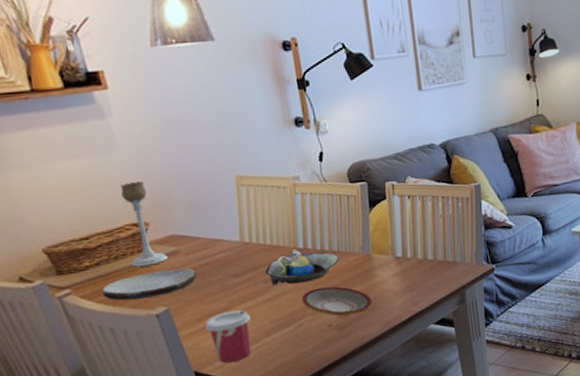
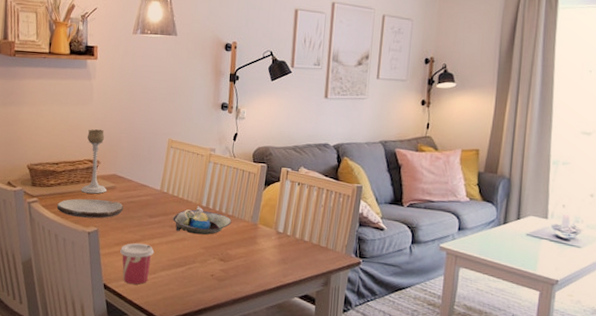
plate: present [301,286,373,316] -> none [195,241,251,272]

